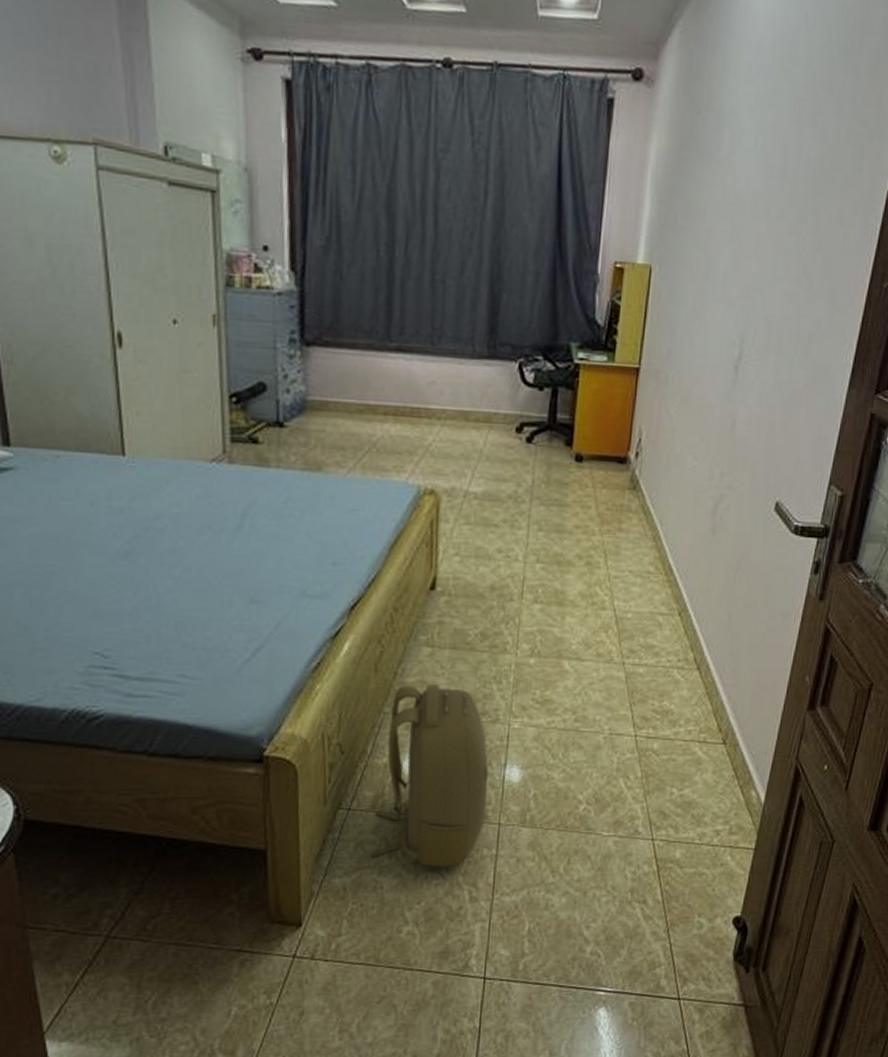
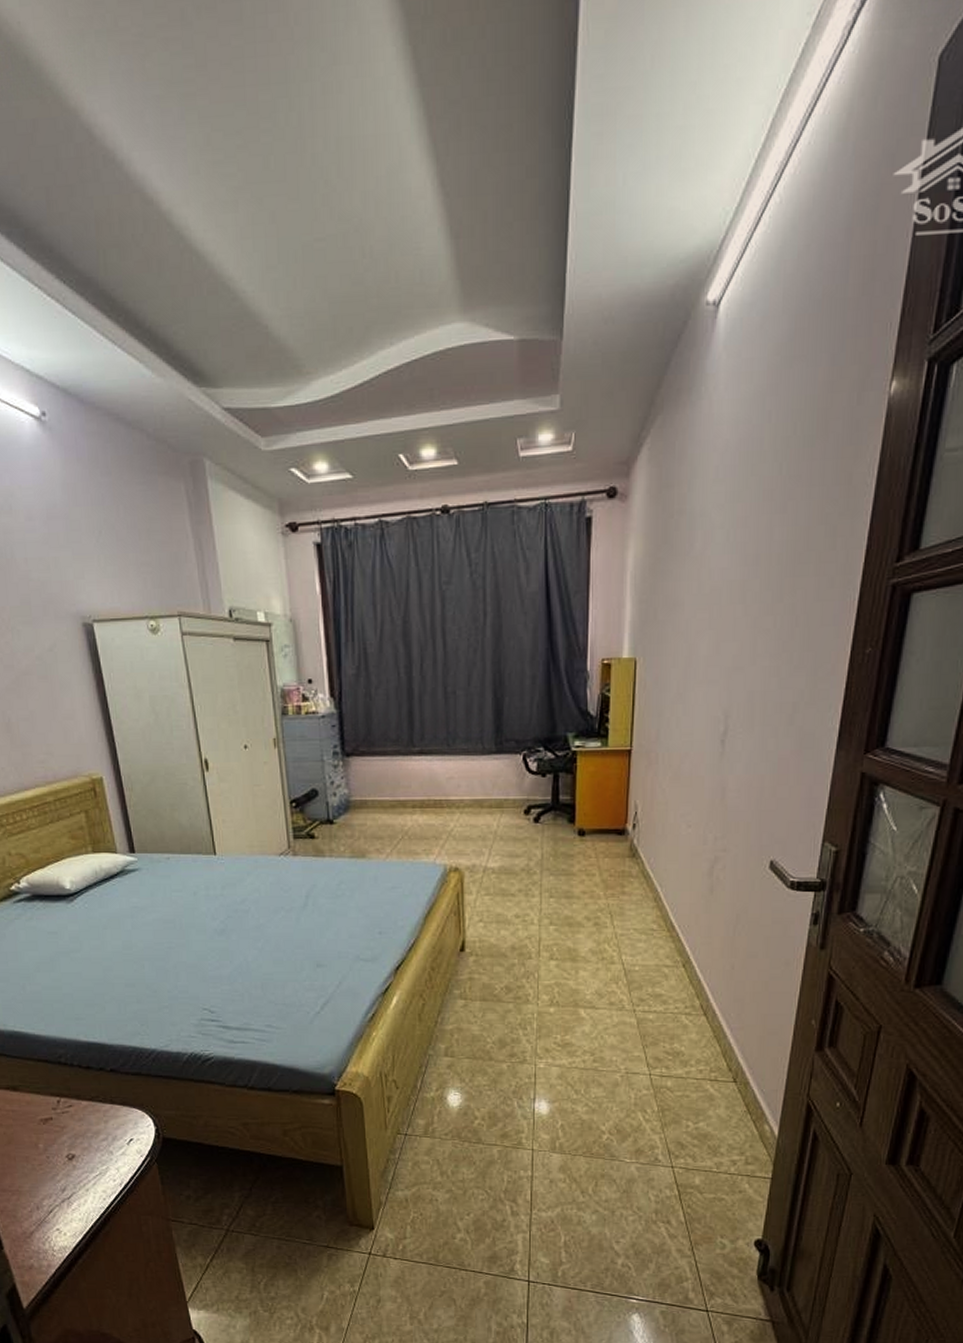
backpack: present [370,683,489,867] -> none [425,1030,521,1185]

